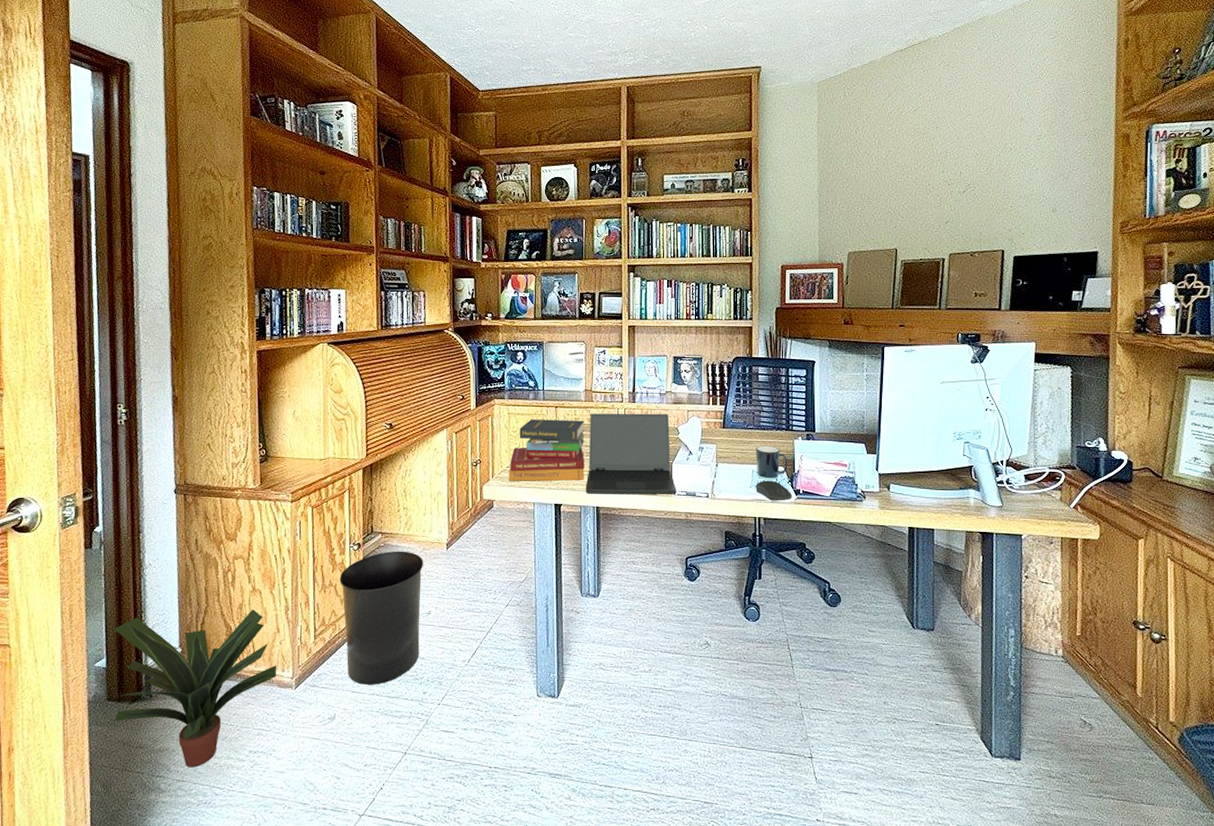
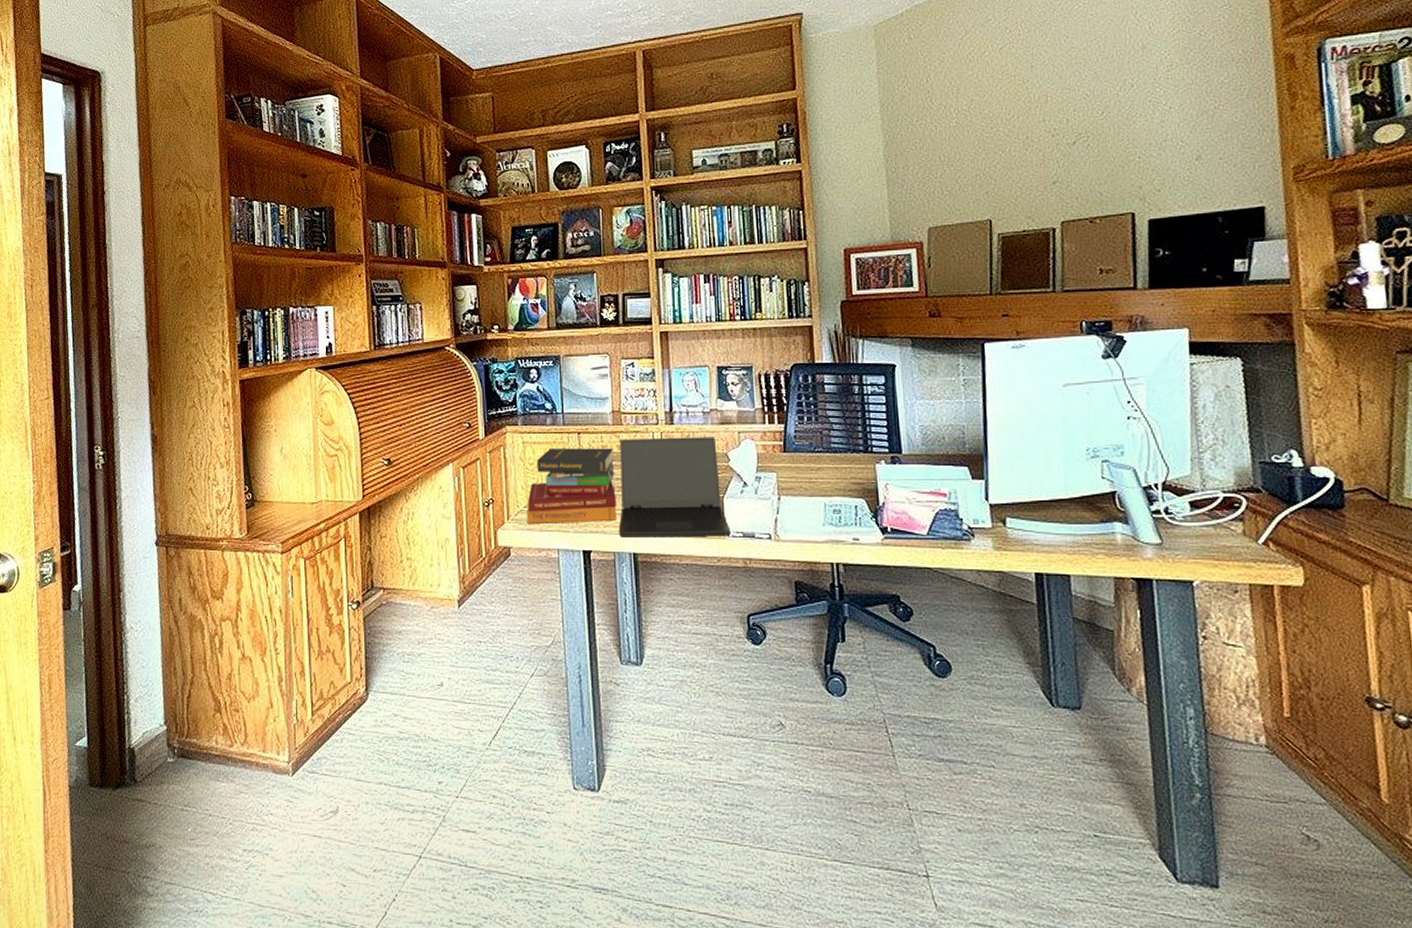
potted plant: present [113,609,277,768] -> none [94,680,272,868]
waste bin: present [339,550,423,685] -> none [337,609,432,772]
mug: present [755,445,788,480] -> none [826,472,870,516]
computer mouse: present [756,480,792,501] -> none [830,516,878,542]

